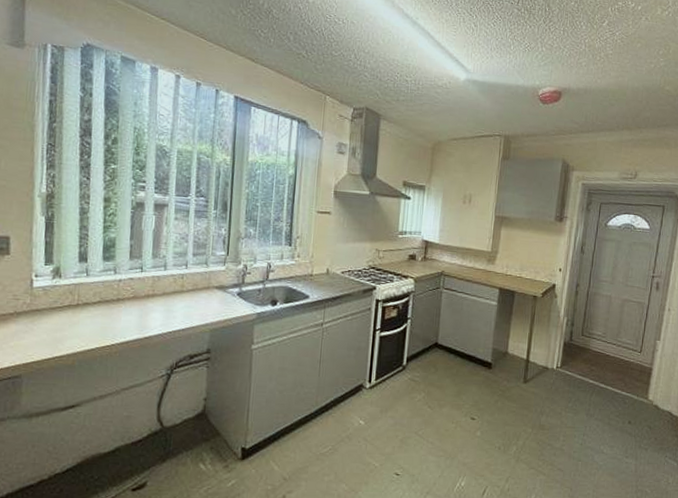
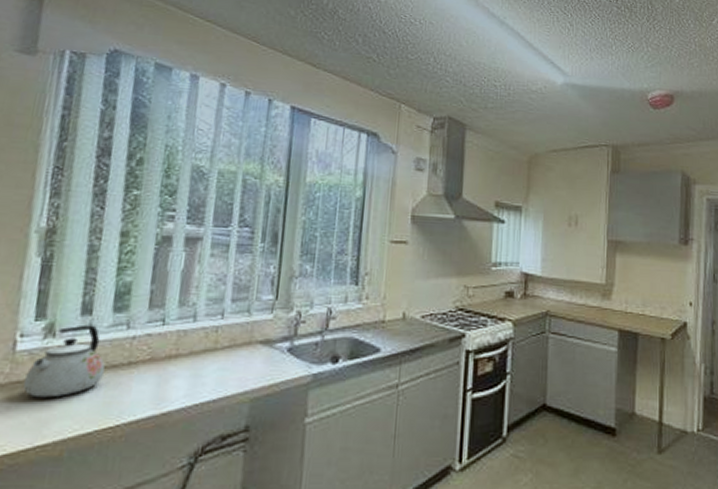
kettle: none [41,269,100,323] -> present [23,324,105,398]

